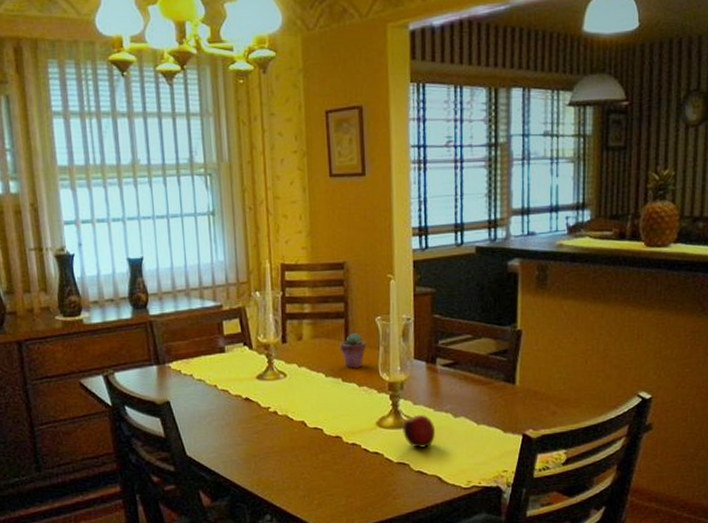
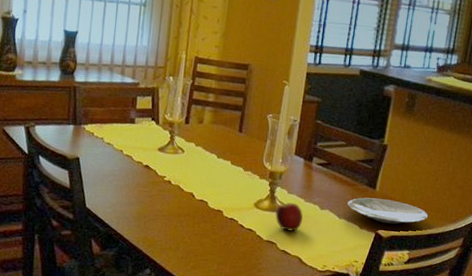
potted succulent: present [339,333,367,369] -> none [233,125,257,155]
plate: none [485,394,583,423] -> present [347,197,429,225]

